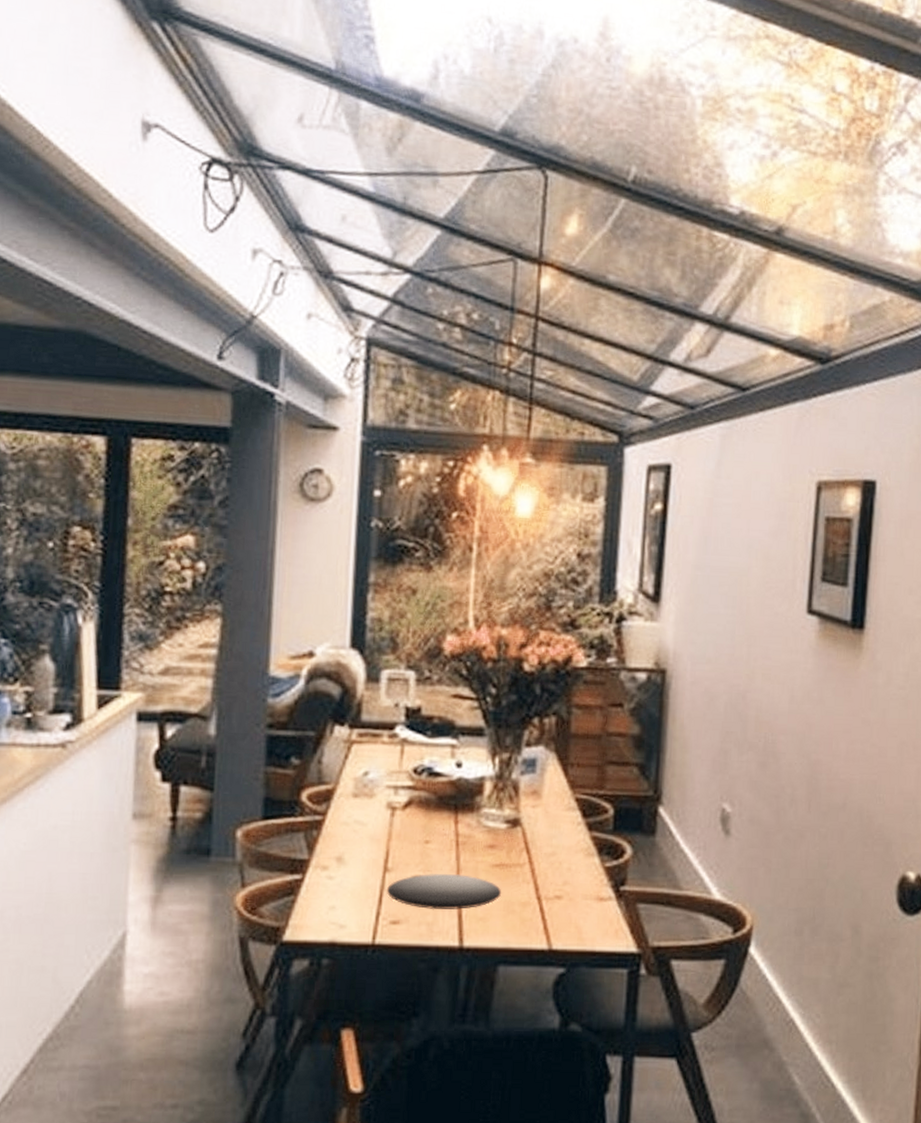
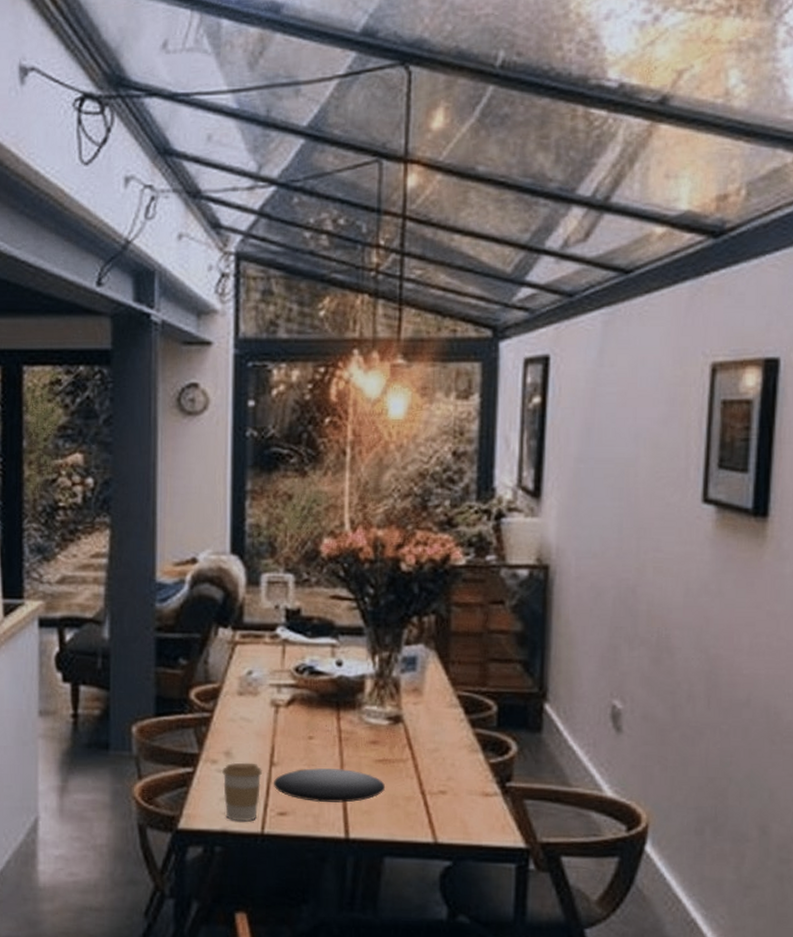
coffee cup: none [332,868,375,932] -> present [221,762,262,822]

